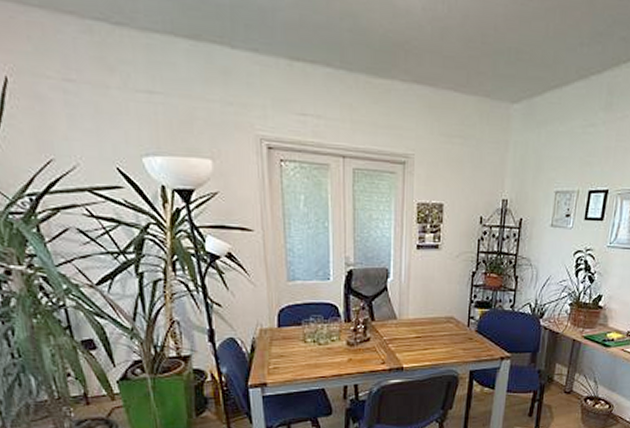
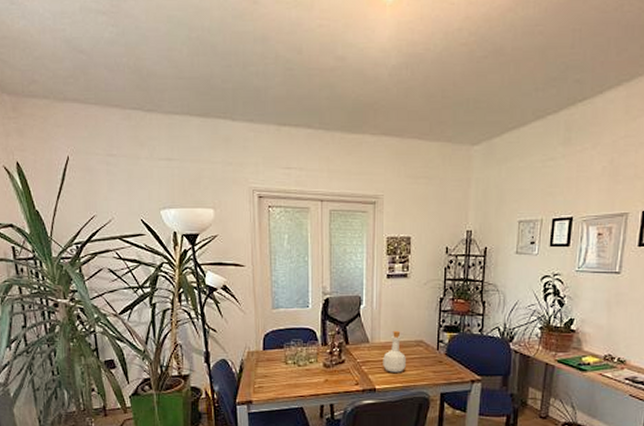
bottle: none [411,305,435,350] -> present [383,330,406,373]

